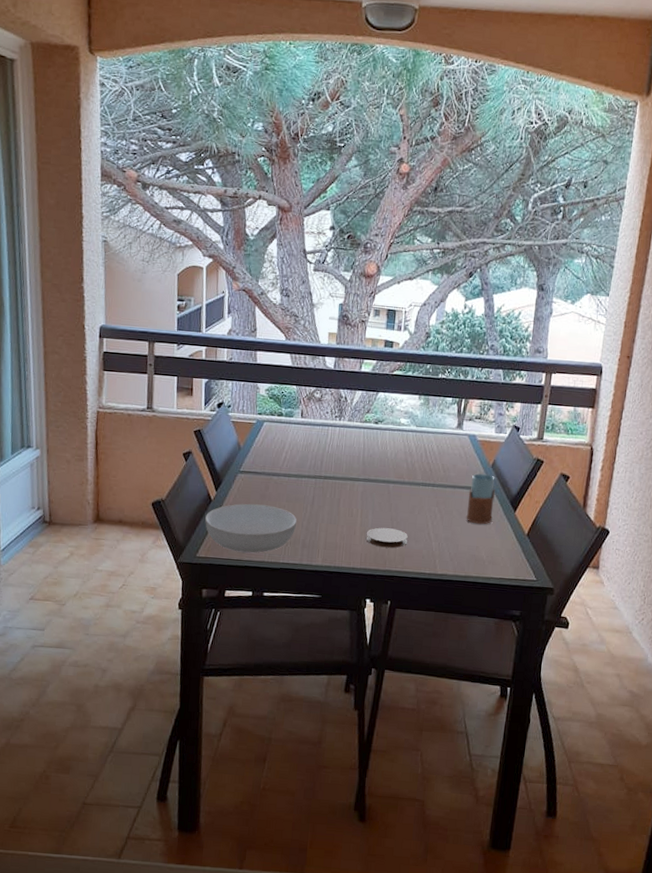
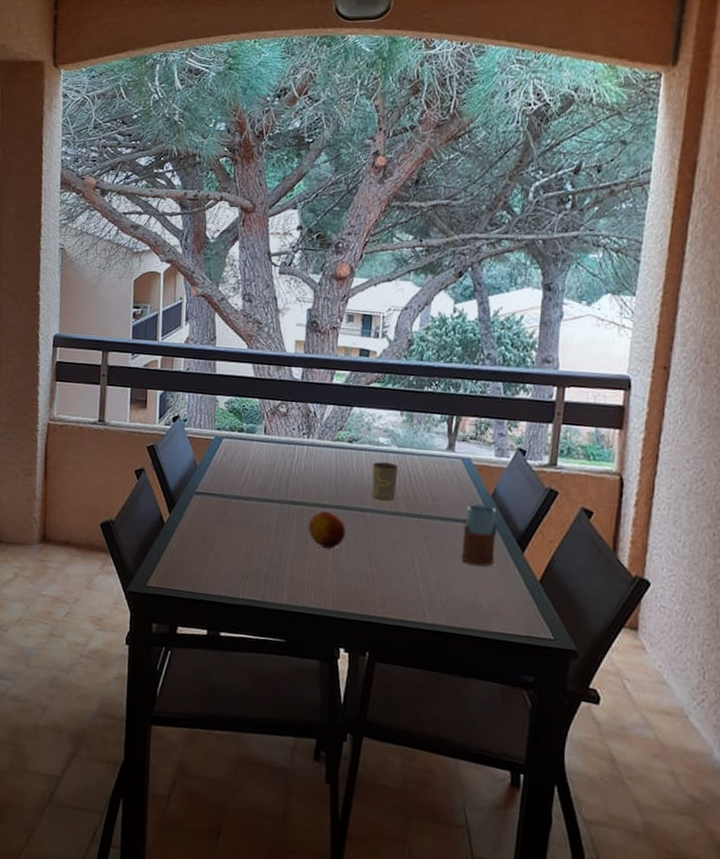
serving bowl: present [205,503,297,553] -> none [157,528,259,586]
fruit: none [340,484,372,517] -> present [308,511,346,549]
coaster: present [366,527,408,548] -> none [339,563,390,589]
bottle: none [394,440,417,474] -> present [371,462,399,502]

